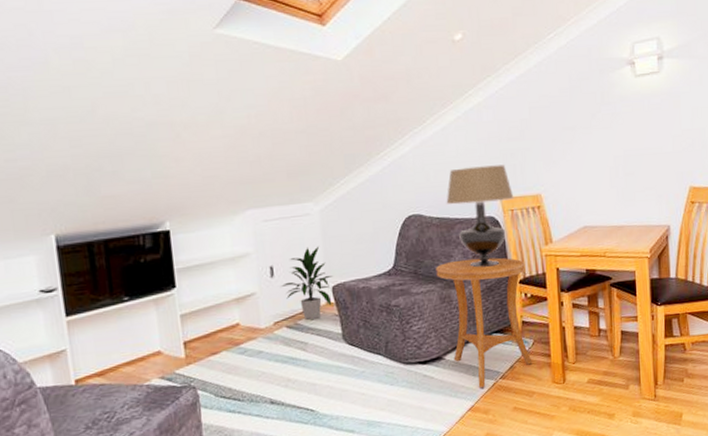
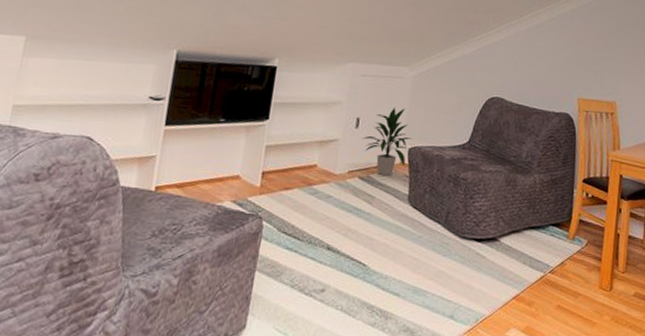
side table: present [436,257,533,388] -> none [507,147,591,279]
table lamp: present [446,164,514,268] -> none [528,62,591,161]

